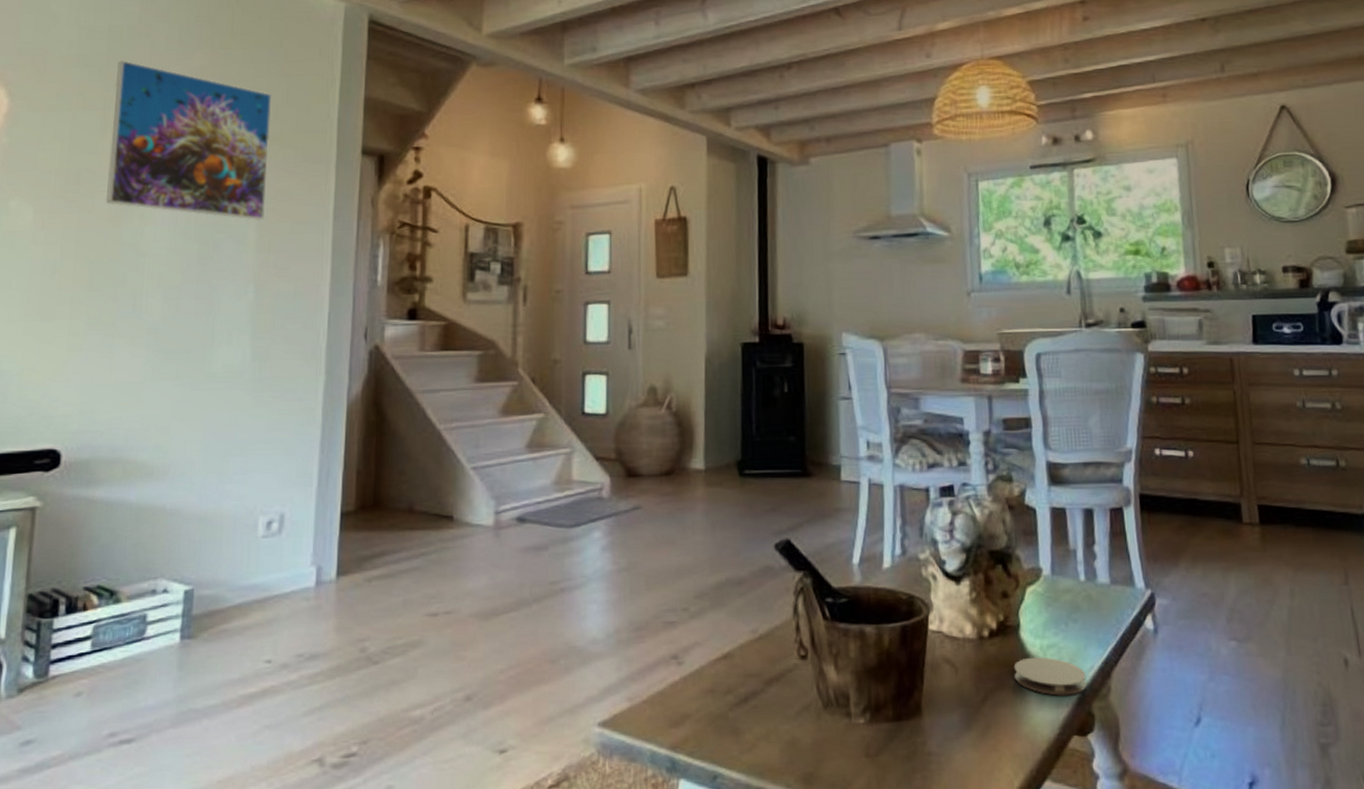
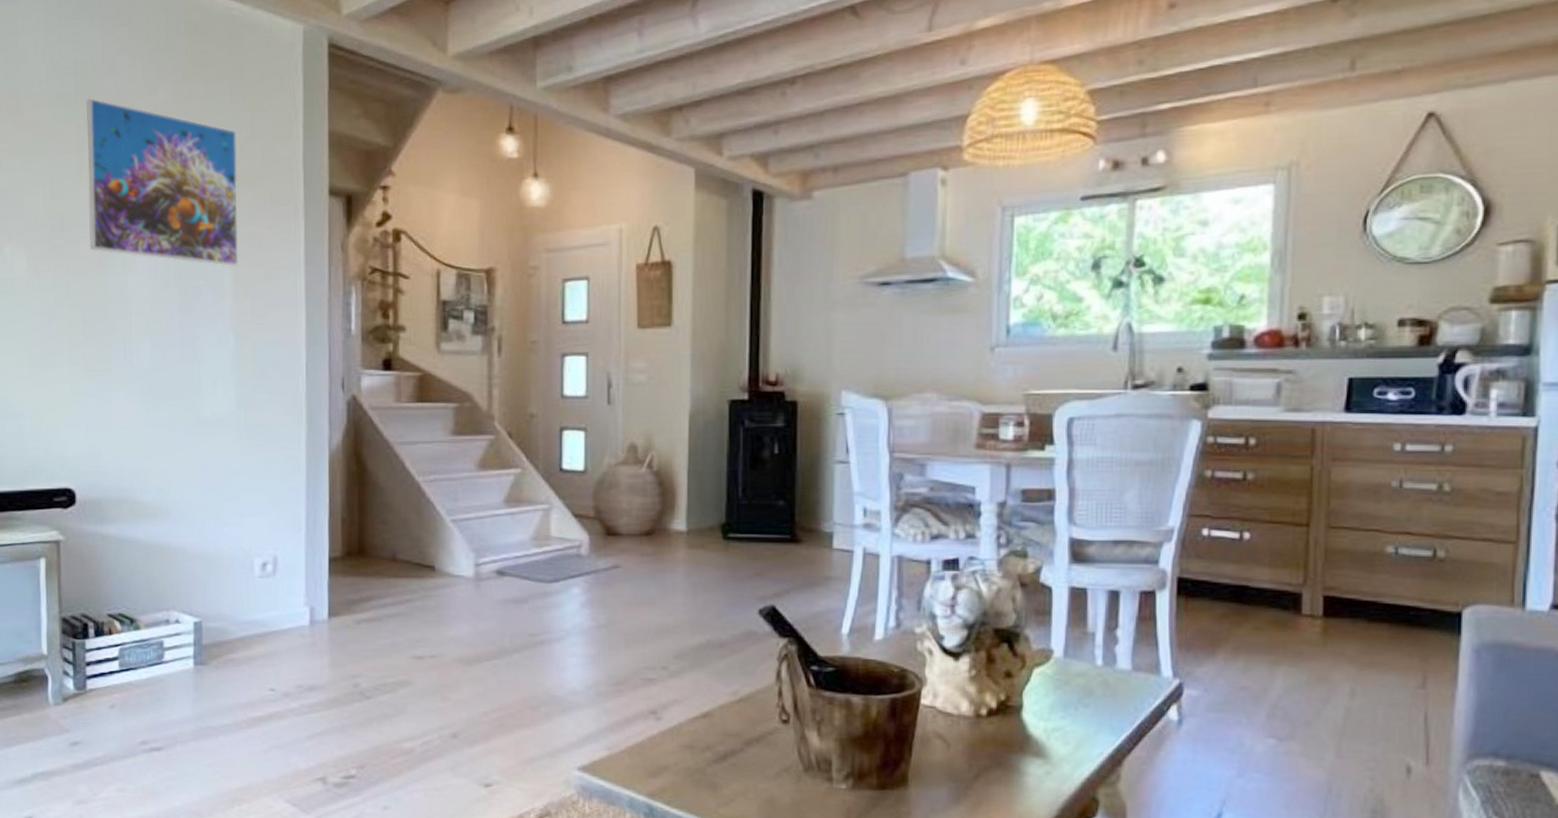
coaster: present [1013,657,1087,696] -> none [1012,738,1094,780]

